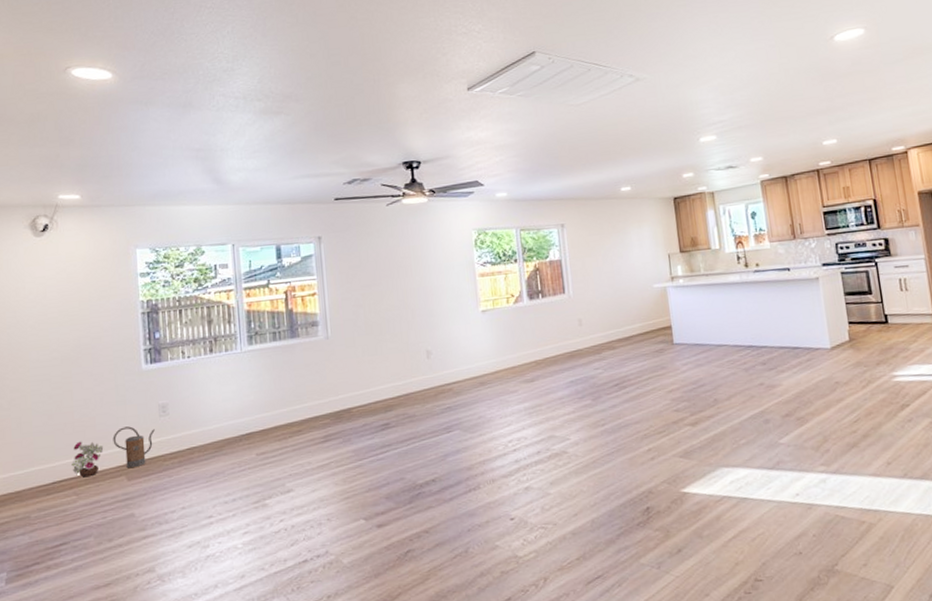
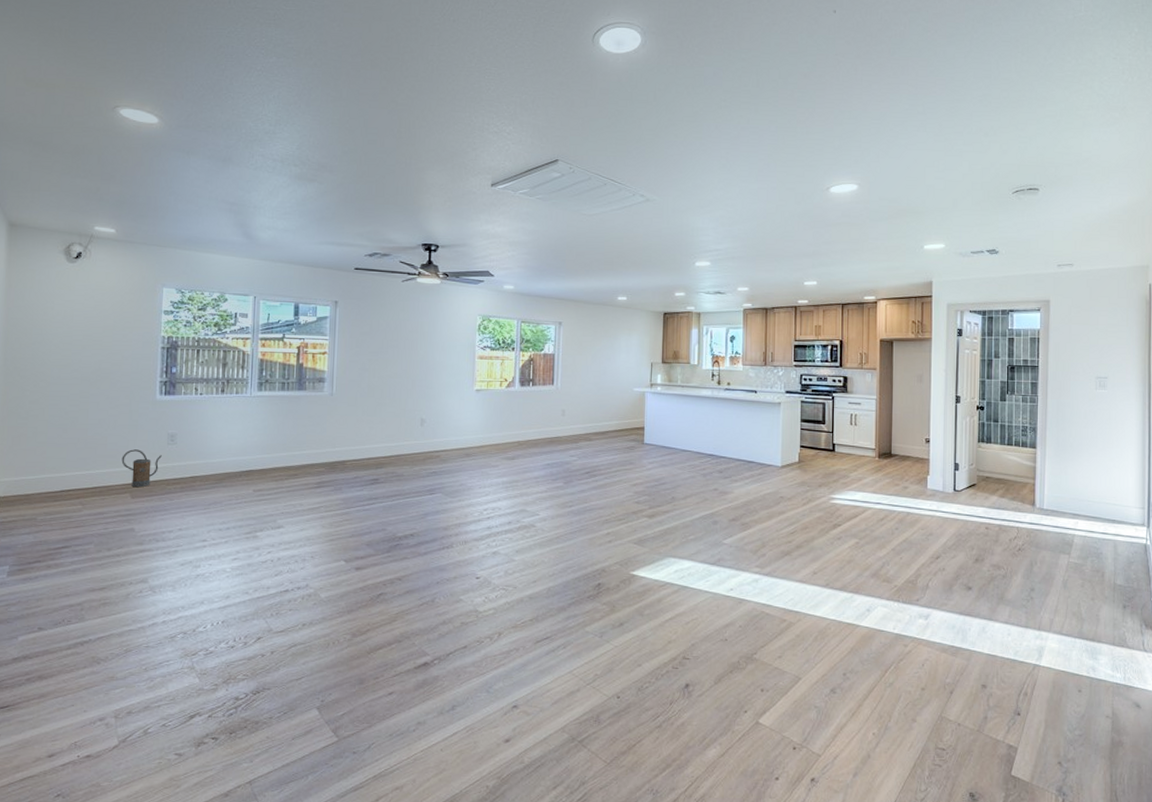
decorative plant: present [70,441,104,478] -> none [79,457,112,490]

